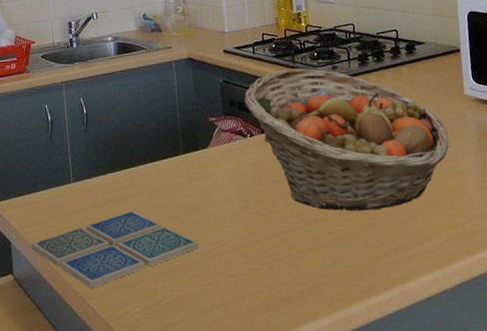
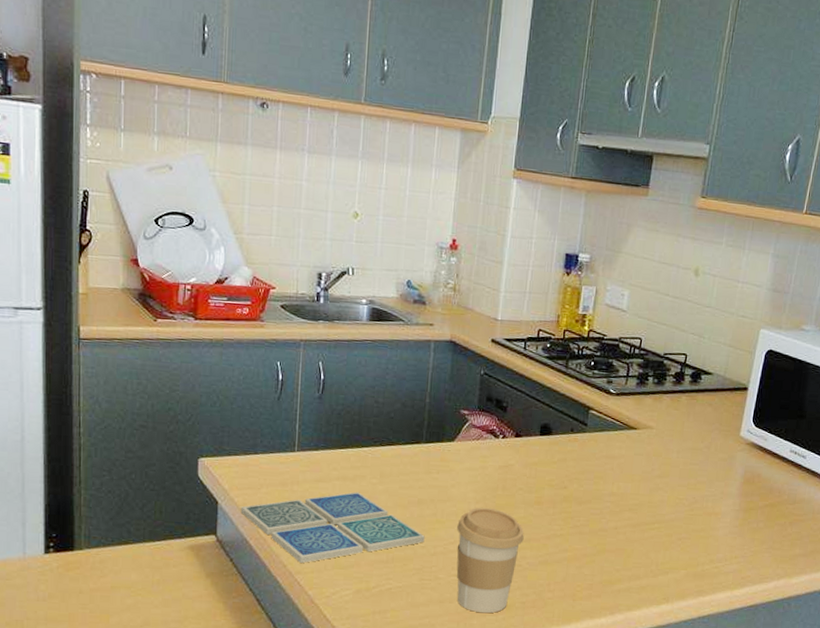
coffee cup: none [225,204,289,310] -> present [456,507,524,613]
fruit basket: present [244,68,450,211] -> none [504,373,712,536]

